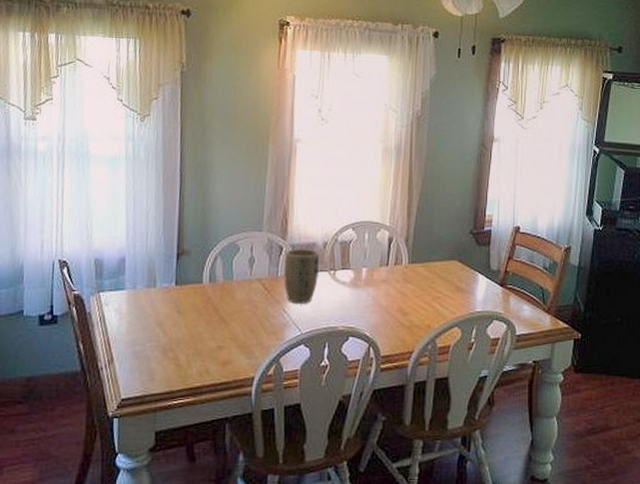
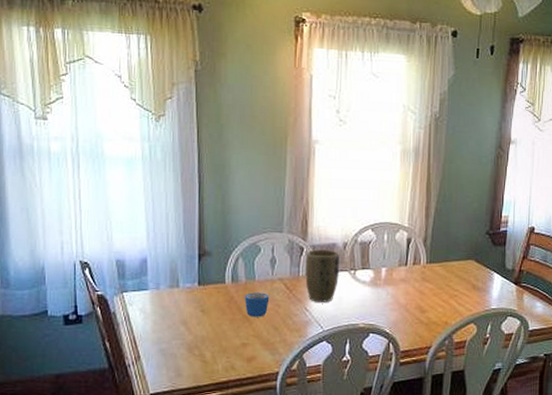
mug: none [221,293,247,319] -> present [244,292,270,317]

